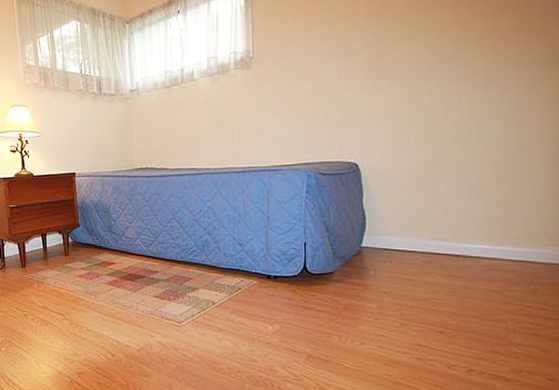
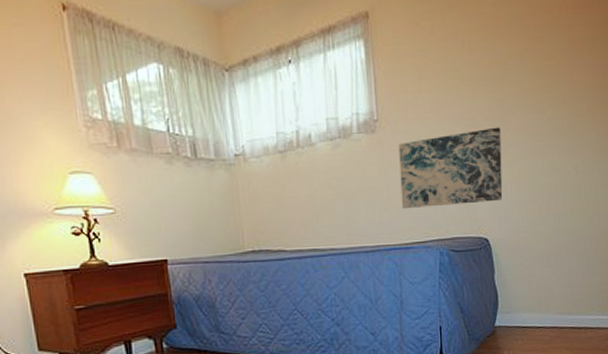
wall art: none [272,59,375,136] -> present [398,127,503,210]

